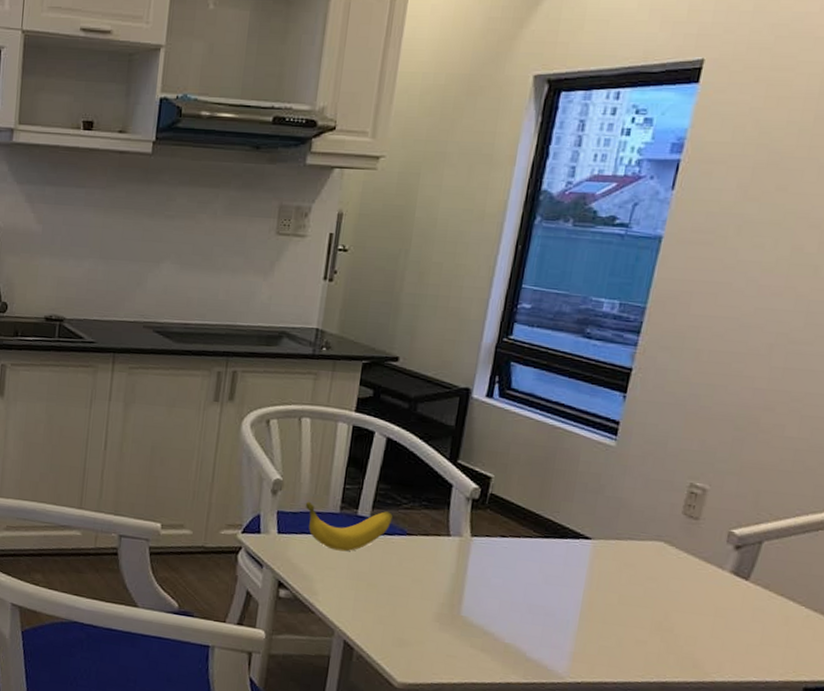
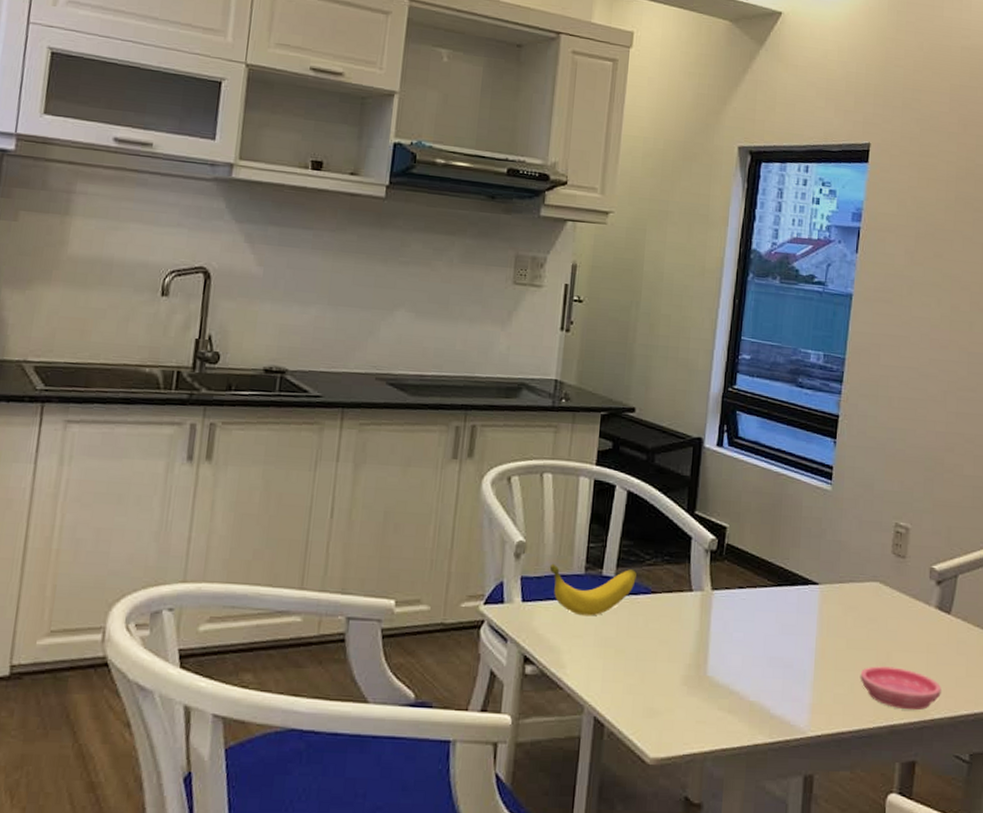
saucer: none [630,623,728,671] -> present [860,666,941,711]

